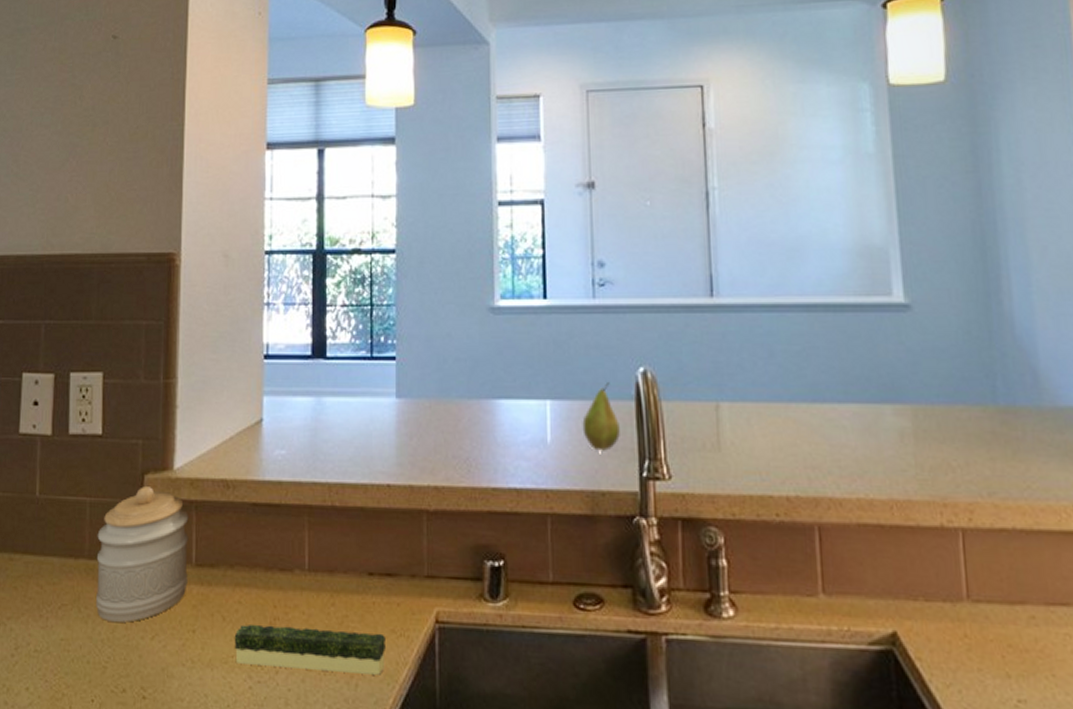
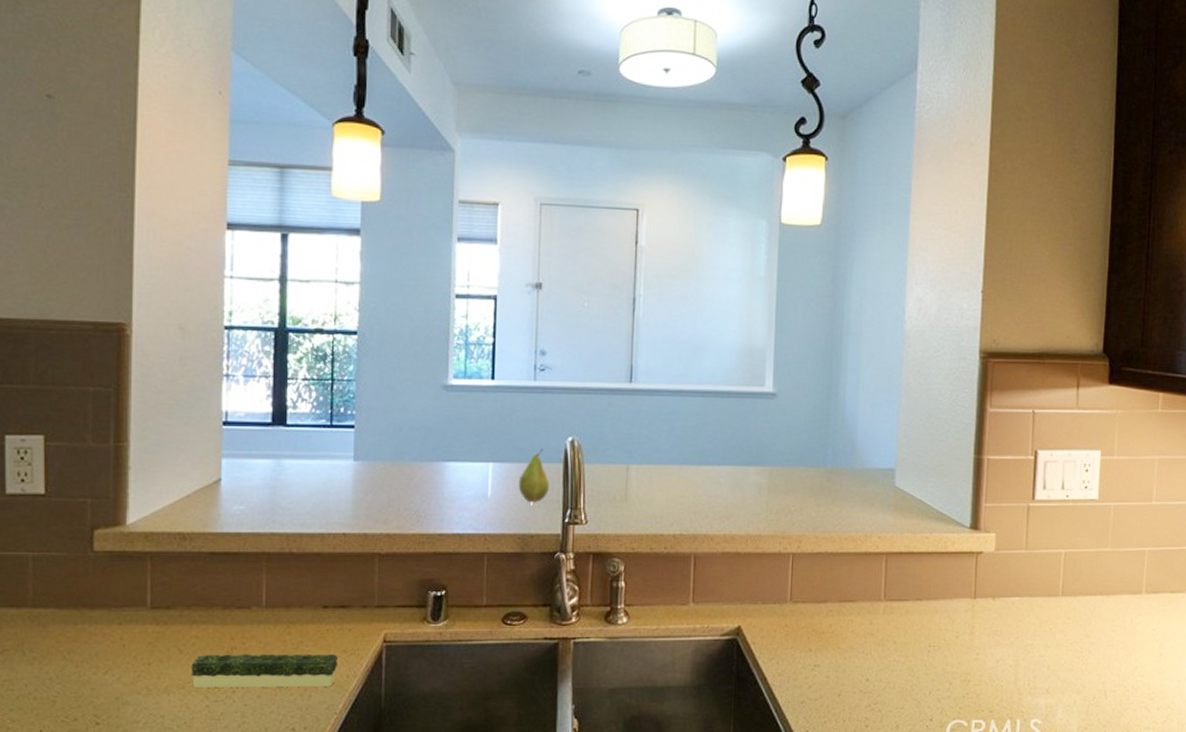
jar: present [95,486,189,623] -> none [41,541,143,661]

